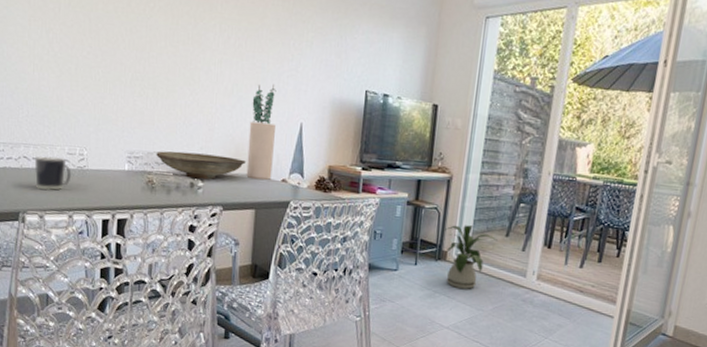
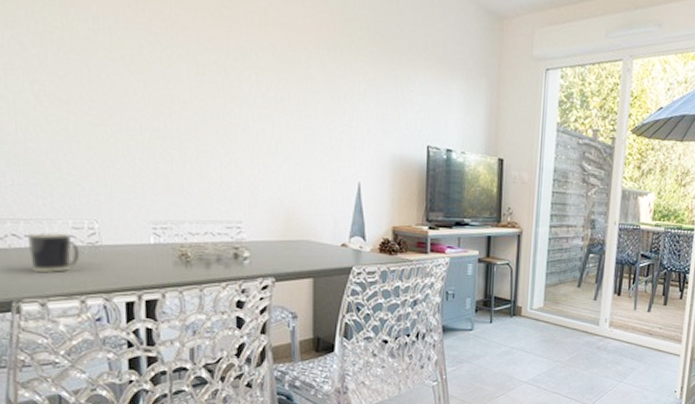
decorative bowl: present [156,151,246,180] -> none [189,219,298,249]
vase: present [246,84,276,181] -> none [300,141,330,246]
house plant: present [442,225,498,290] -> none [515,279,570,343]

